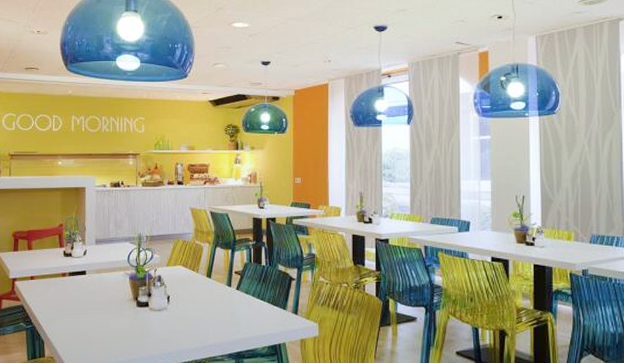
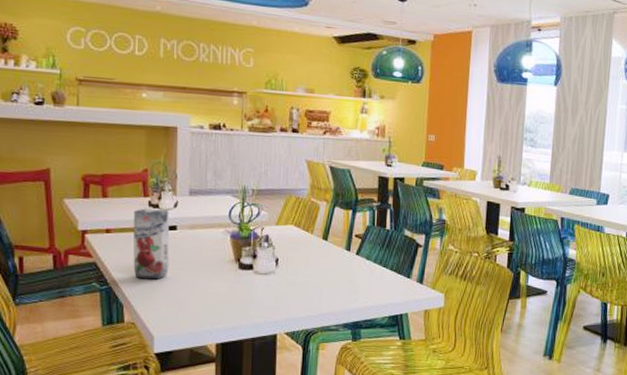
juice carton: none [51,256,80,319] -> present [133,207,170,280]

